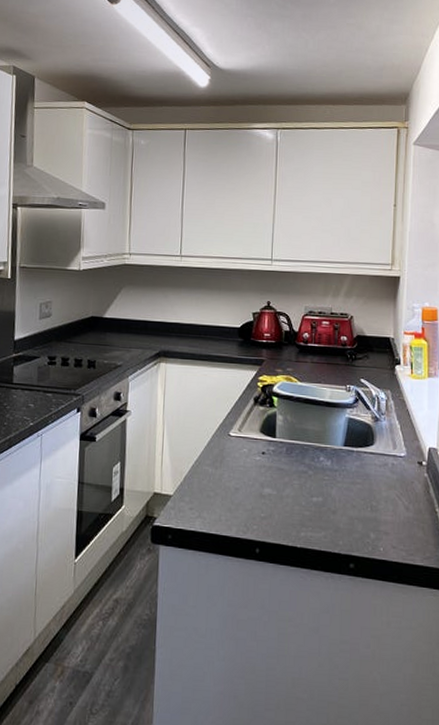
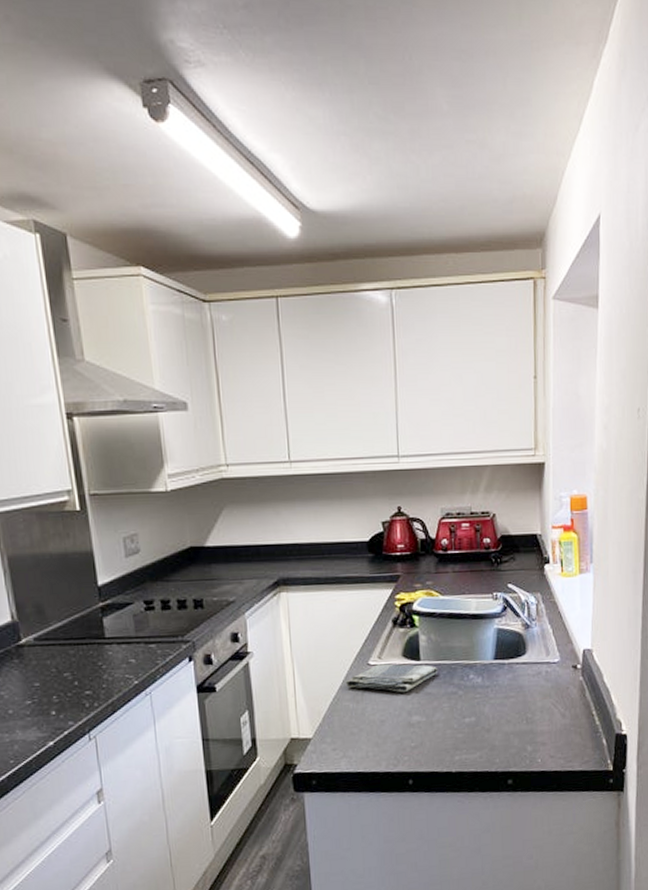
dish towel: none [207,436,292,465] -> present [345,663,439,692]

